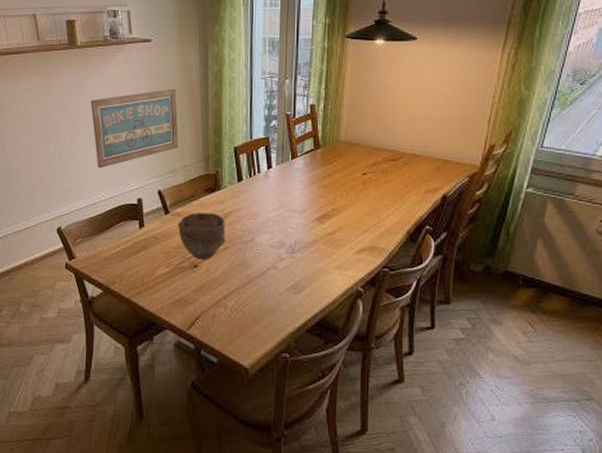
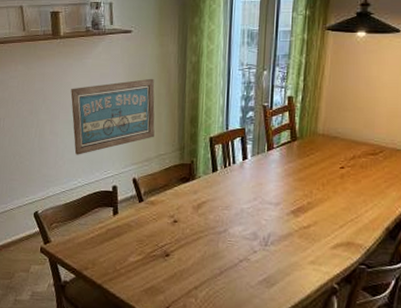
bowl: present [178,213,226,260] -> none [151,202,199,250]

